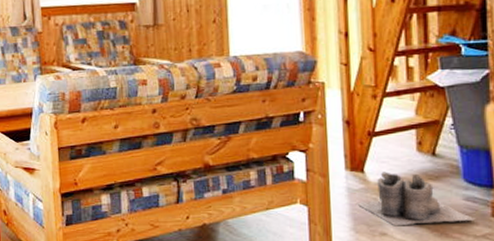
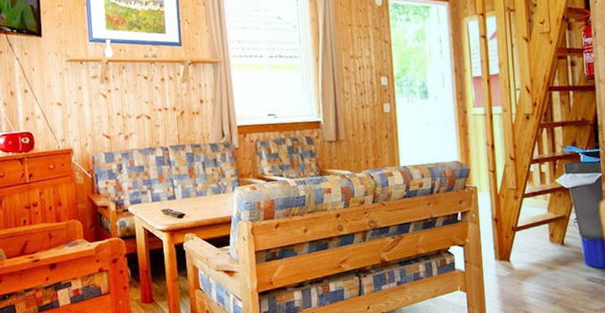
boots: present [355,172,474,226] -> none [504,260,595,305]

